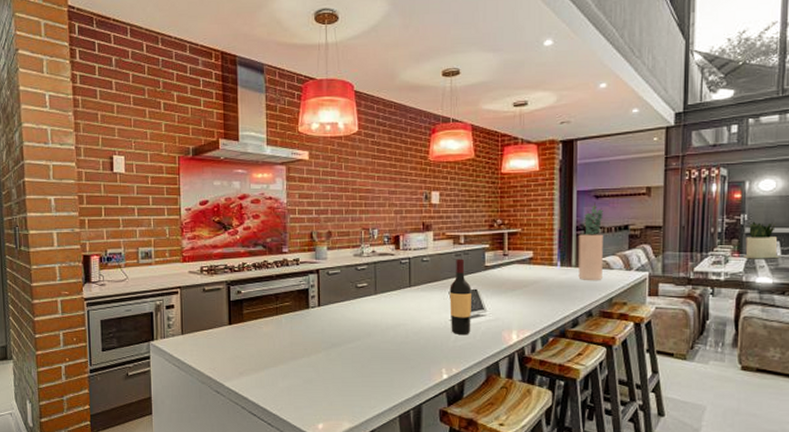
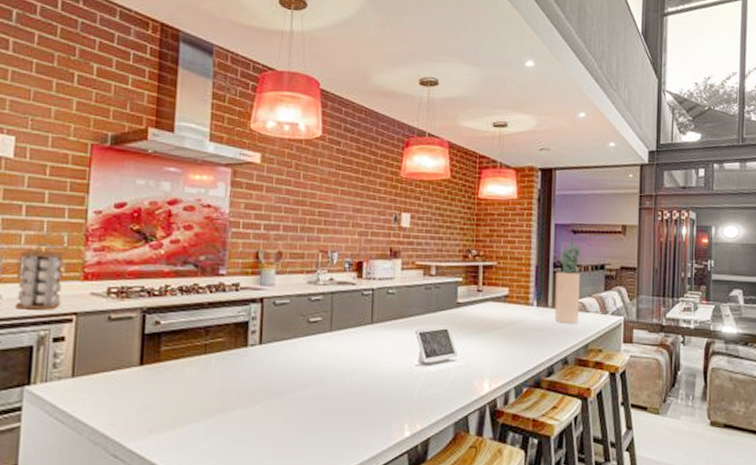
spice rack: none [137,235,169,286] -> present [15,243,66,310]
wine bottle: present [450,258,471,336] -> none [416,292,441,384]
planter: present [744,221,780,260] -> none [711,268,743,309]

